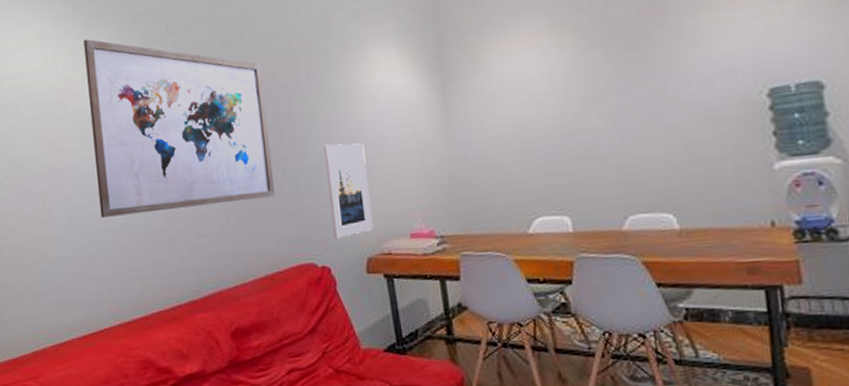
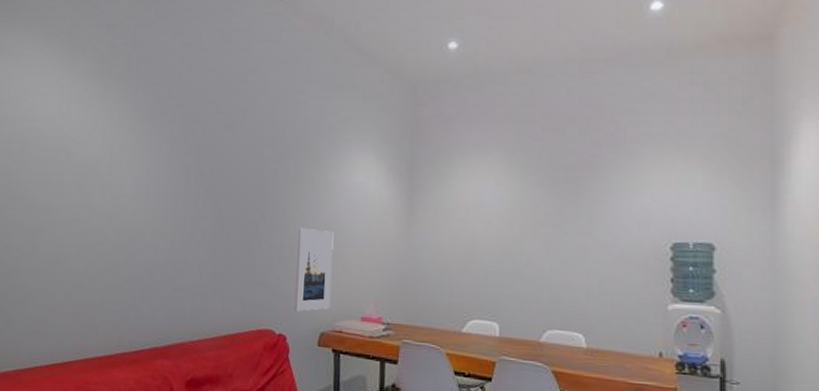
wall art: present [83,39,275,218] -> none [85,98,256,266]

